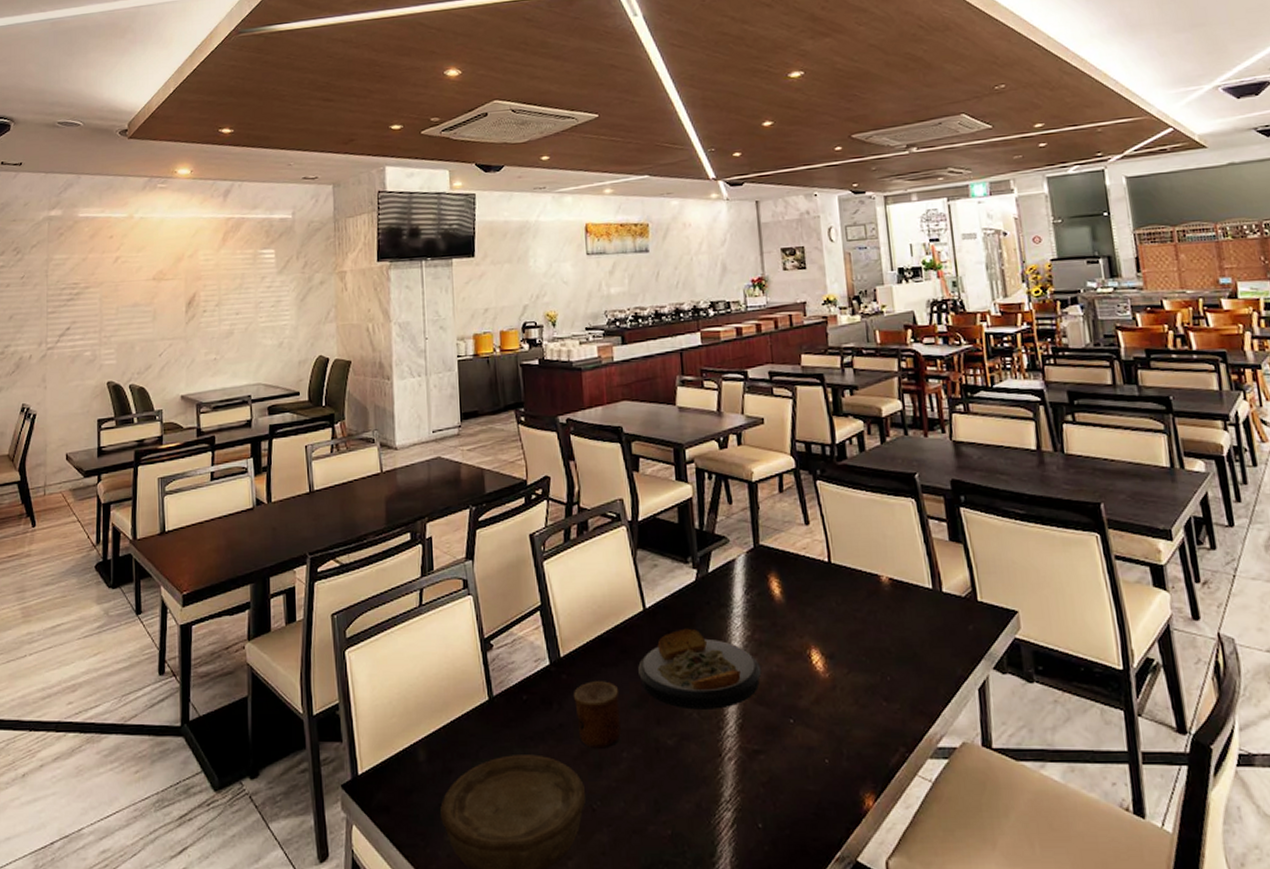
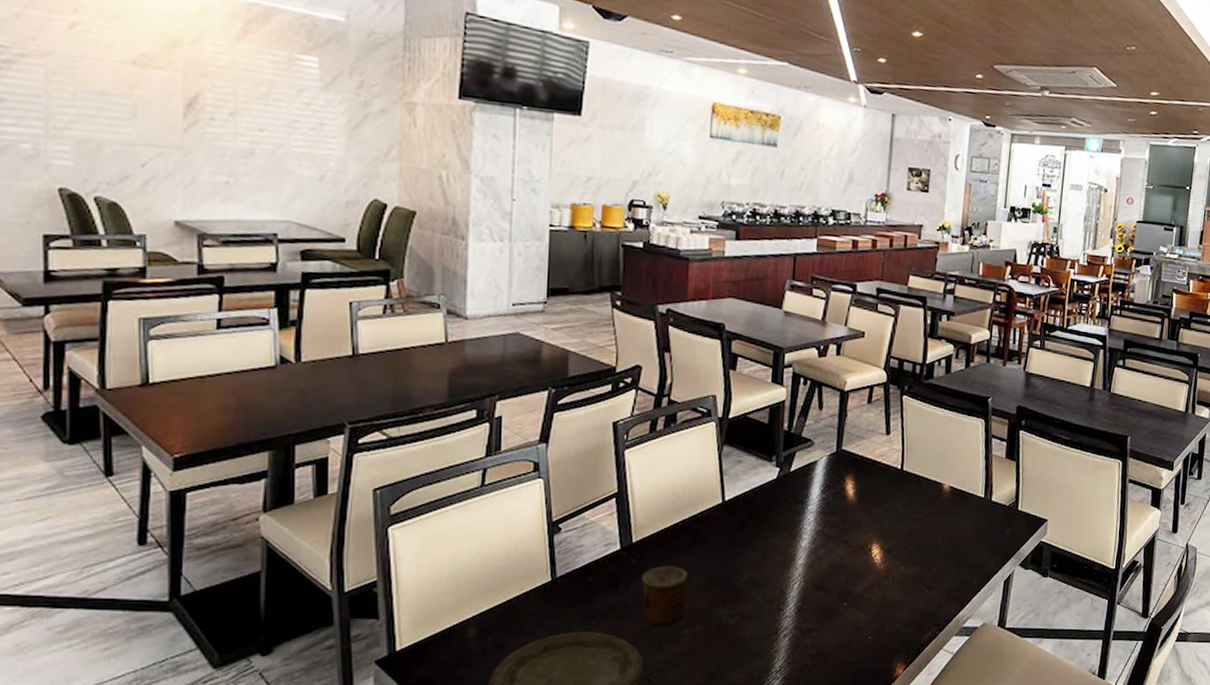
plate: present [637,628,762,710] -> none [708,521,826,593]

